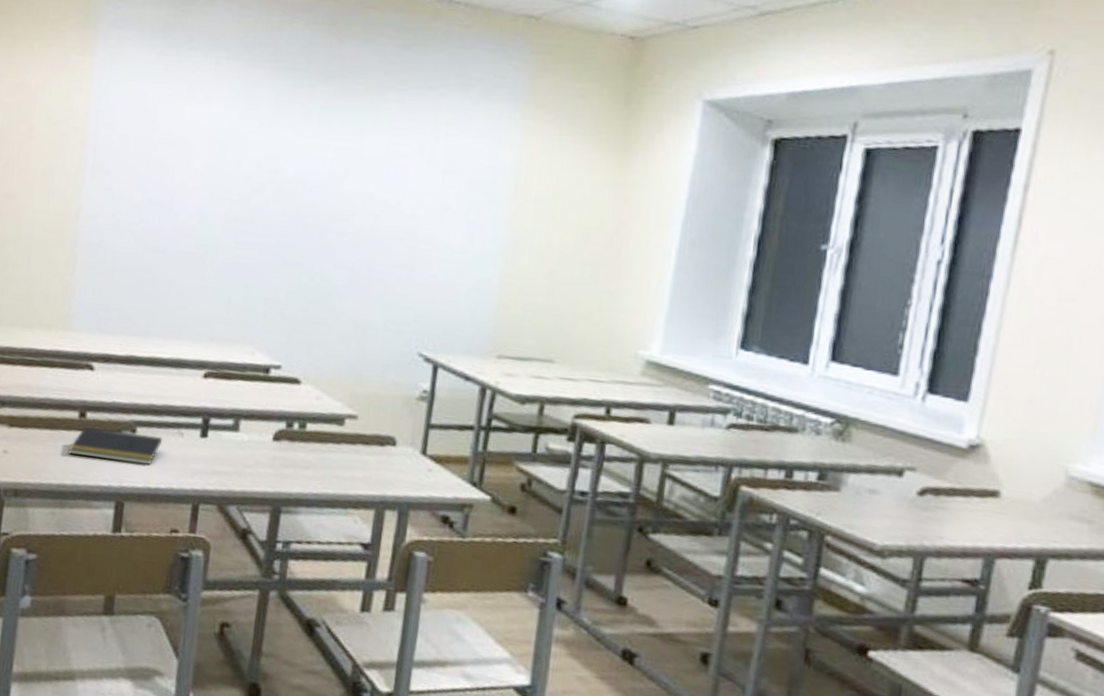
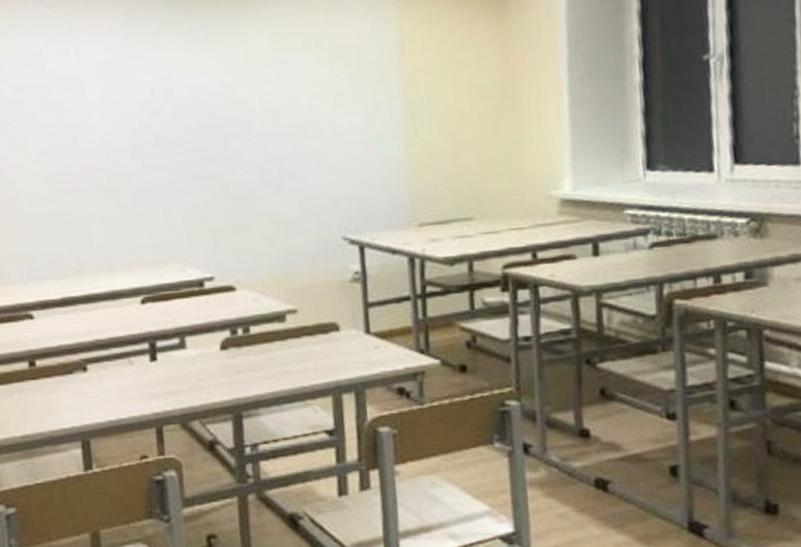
notepad: present [68,427,163,465] -> none [25,369,115,405]

